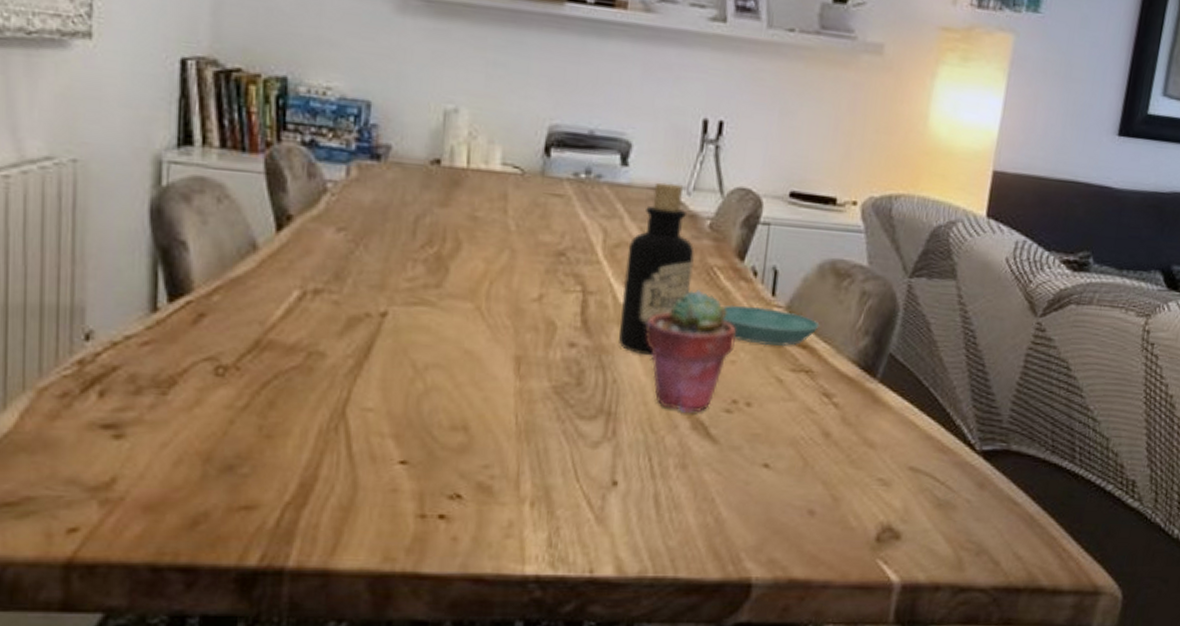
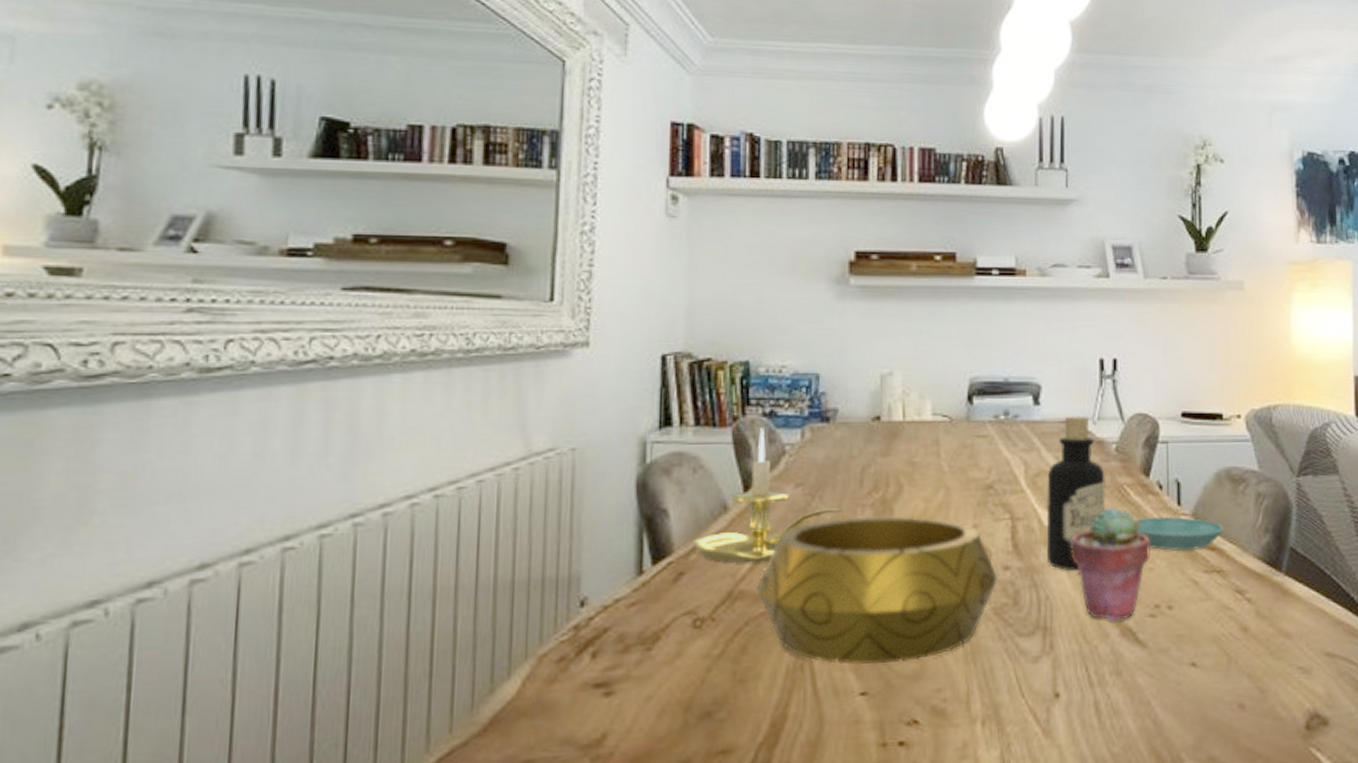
candle holder: none [215,158,391,311] -> present [692,428,843,563]
decorative bowl: none [288,271,563,434] -> present [757,516,999,665]

